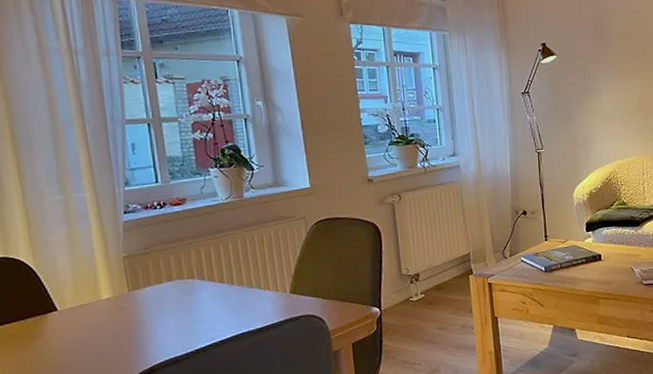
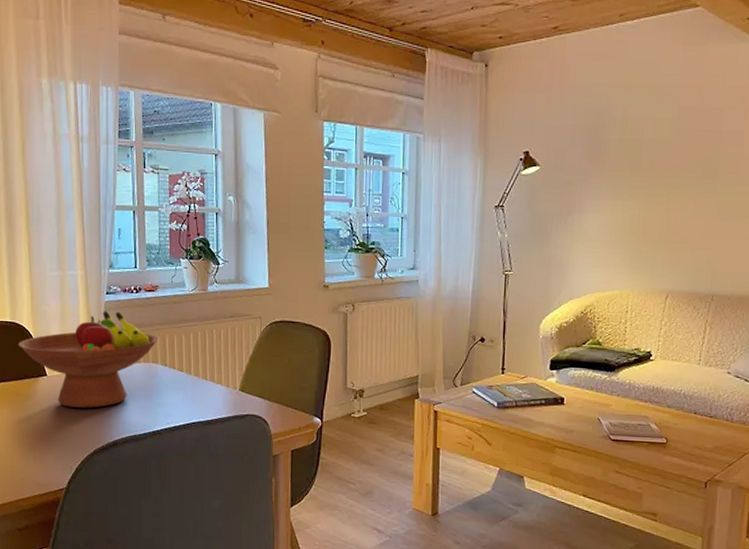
fruit bowl: none [15,230,192,341] -> present [18,311,158,408]

